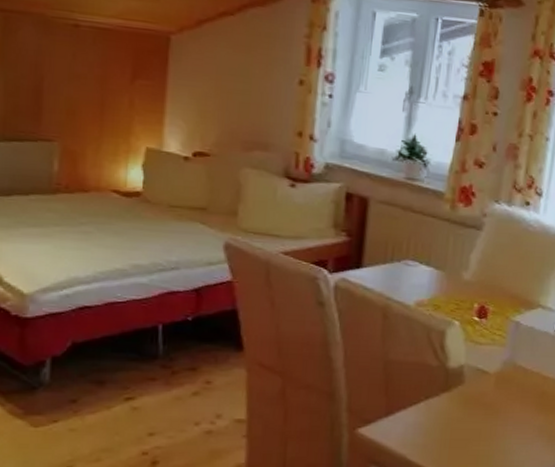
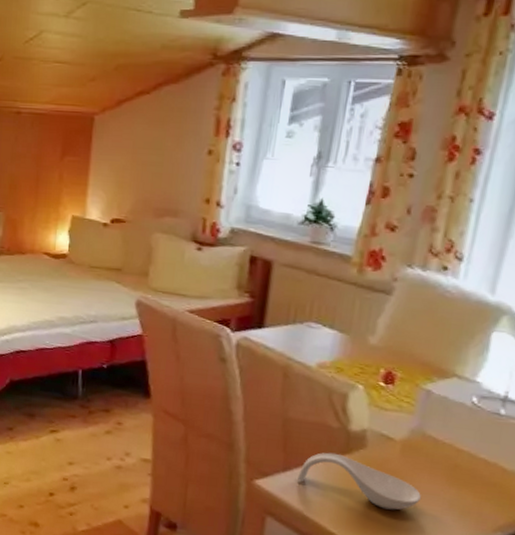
spoon rest: none [400,392,514,443] -> present [297,452,421,510]

